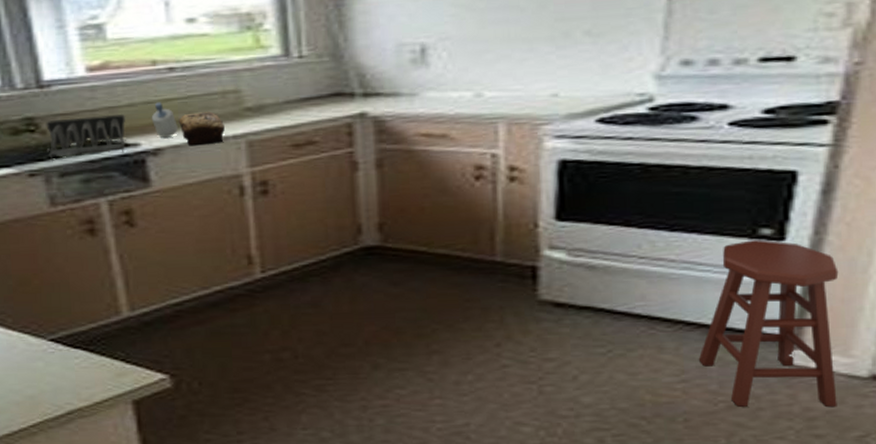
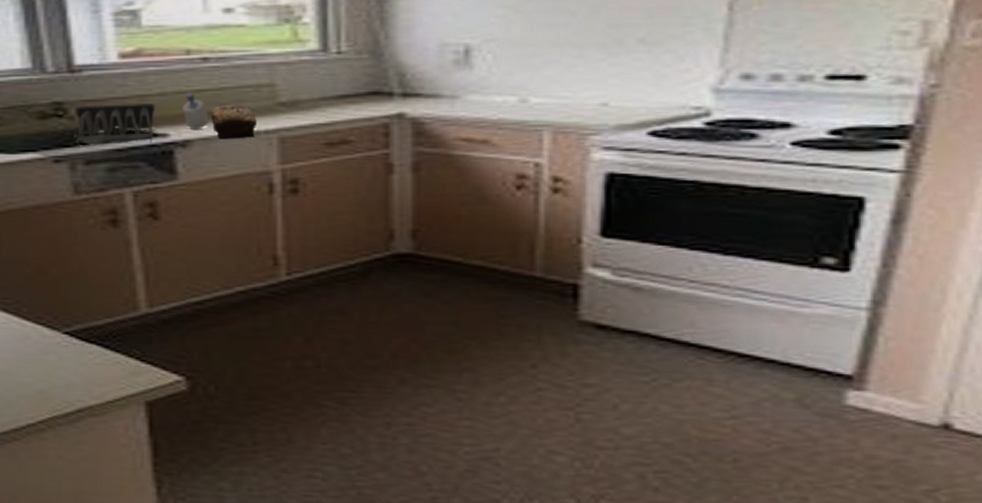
stool: present [698,240,839,408] -> none [750,269,908,457]

